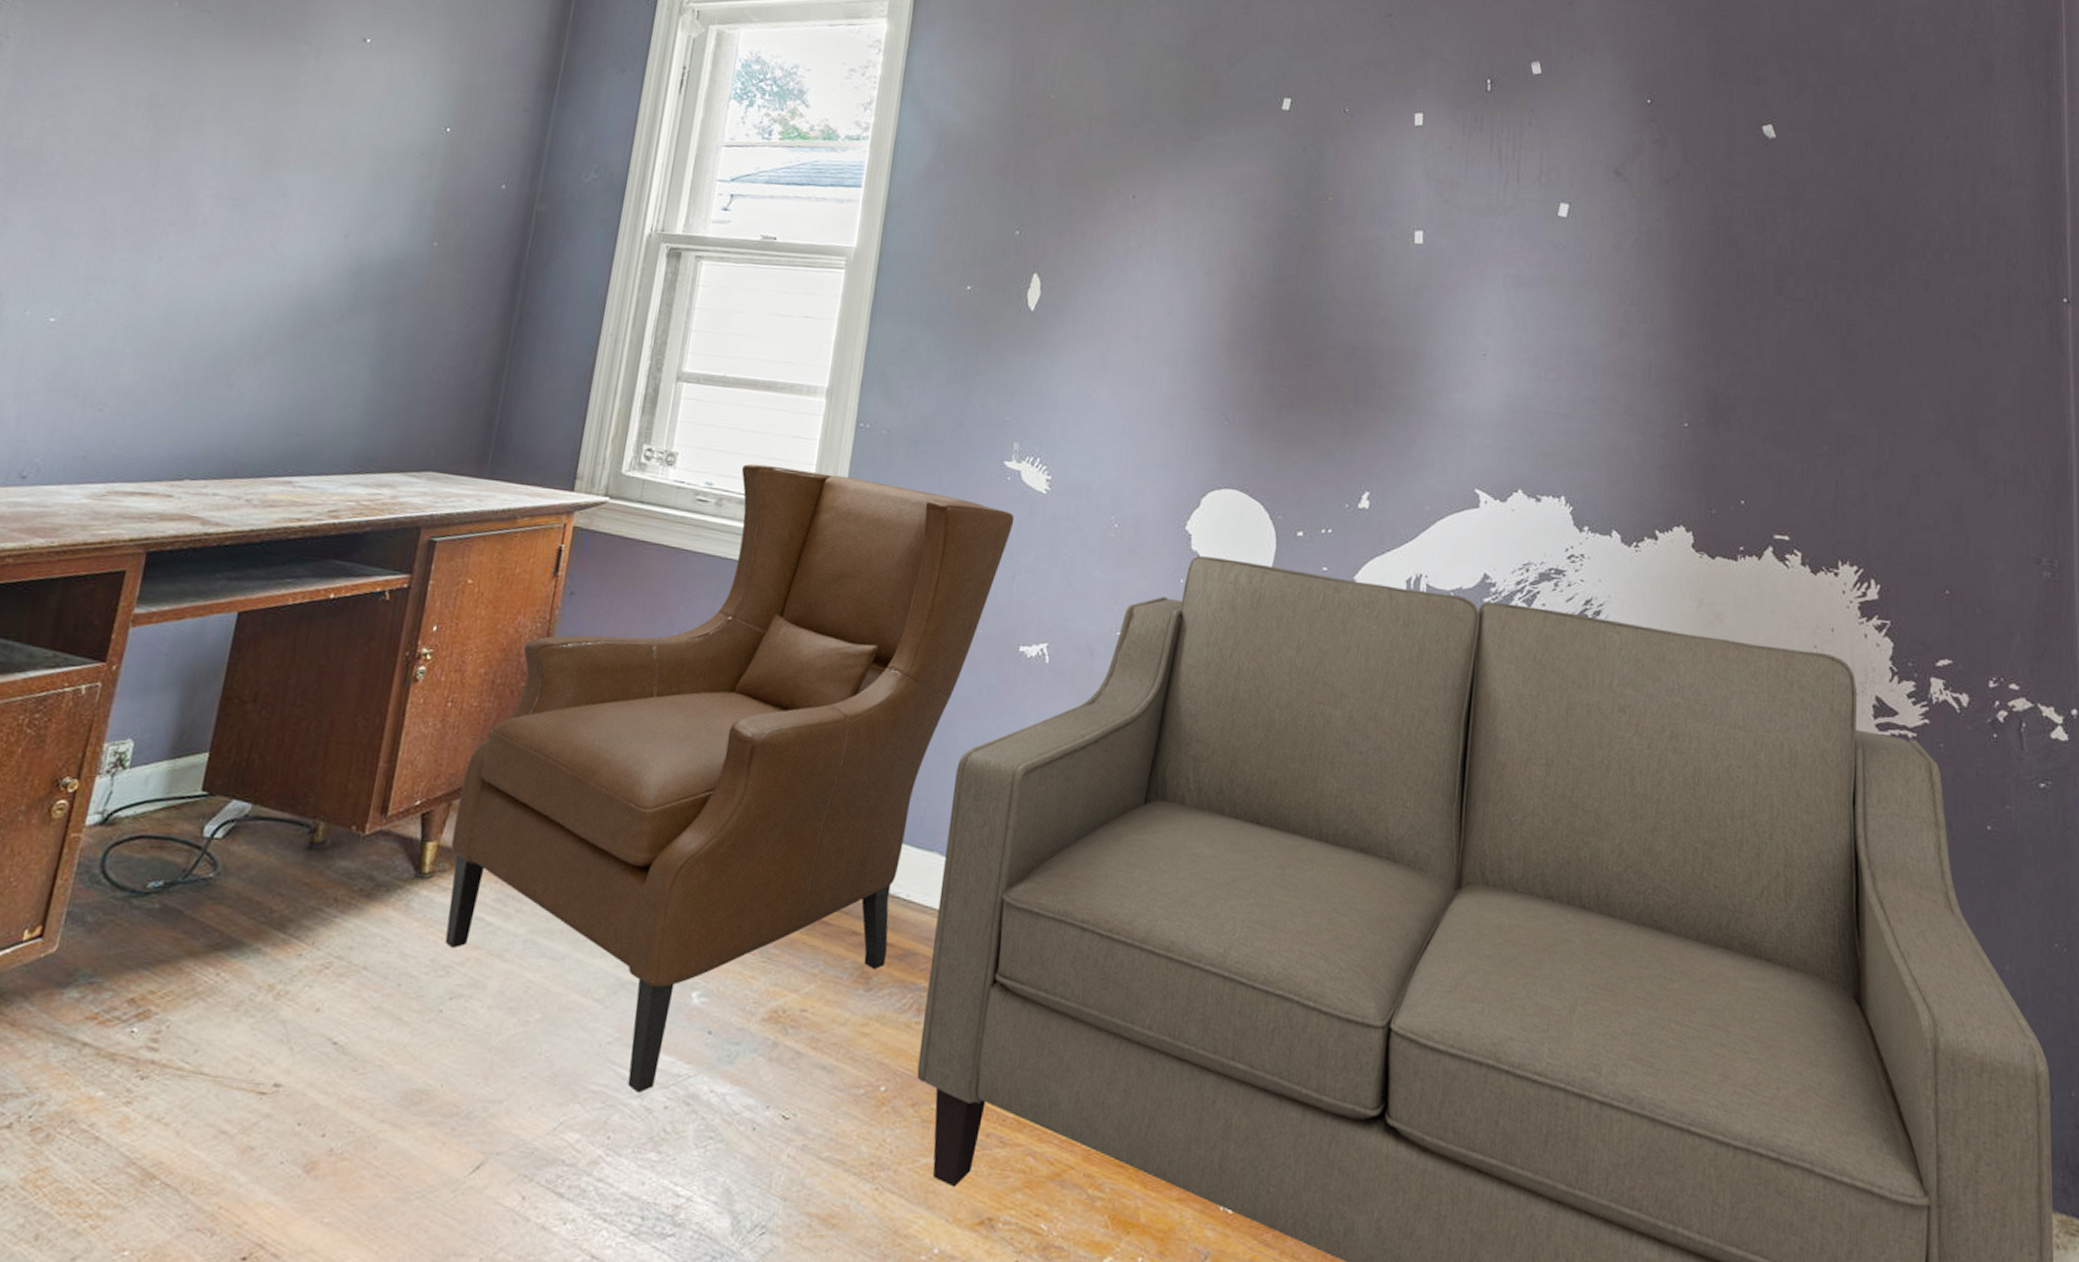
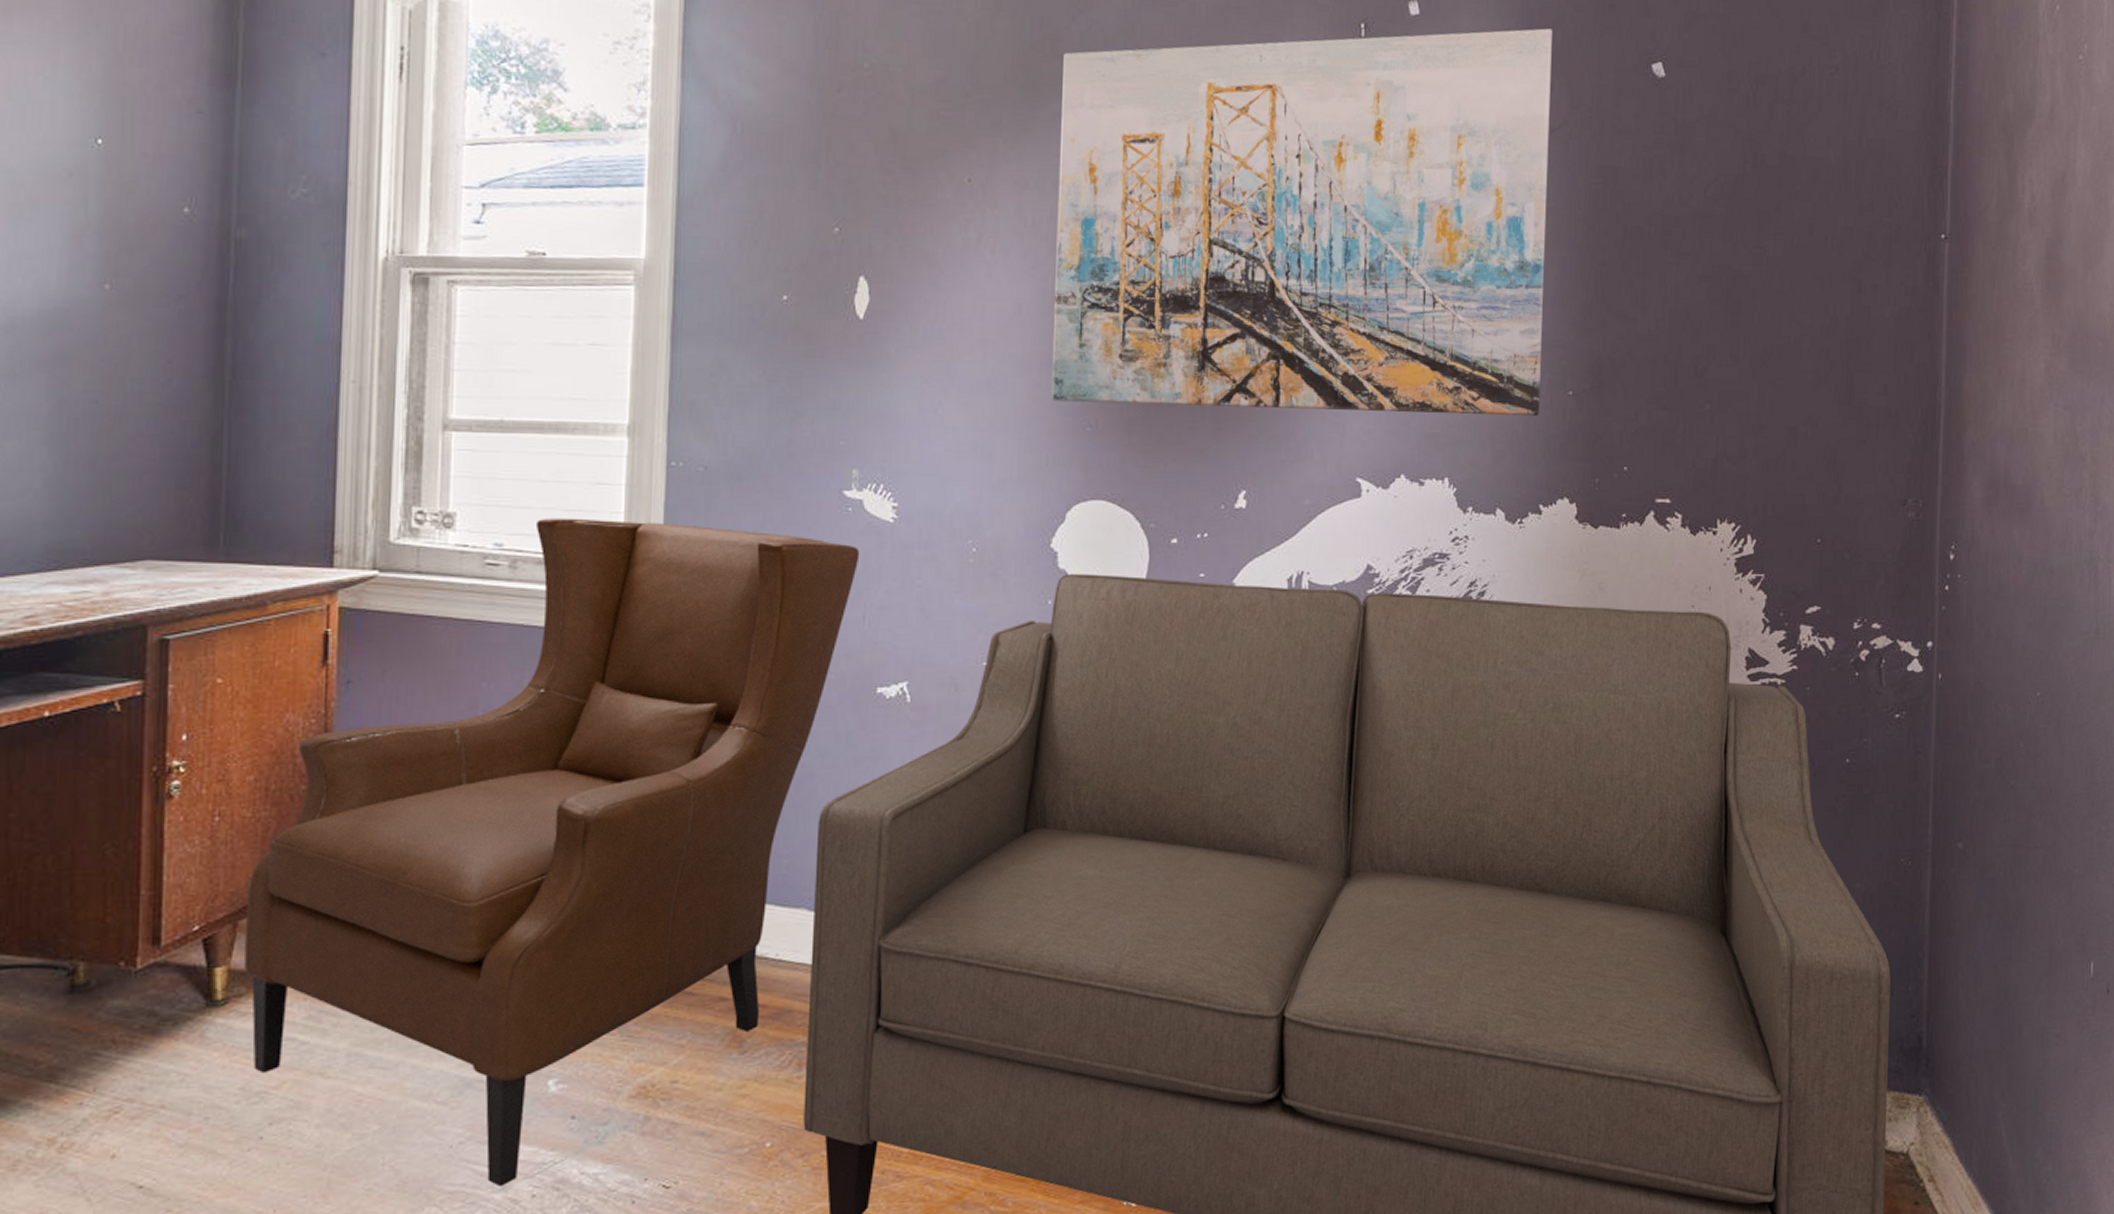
wall art: none [1193,90,1666,444] -> present [1050,28,1552,416]

